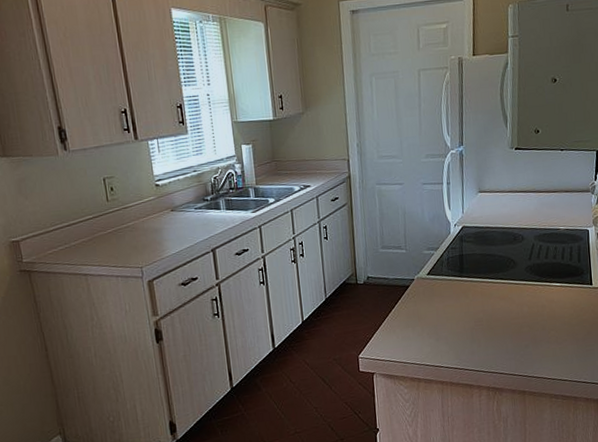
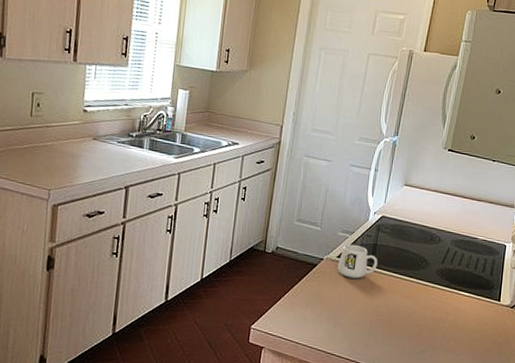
mug: none [429,259,467,292] -> present [337,244,378,279]

